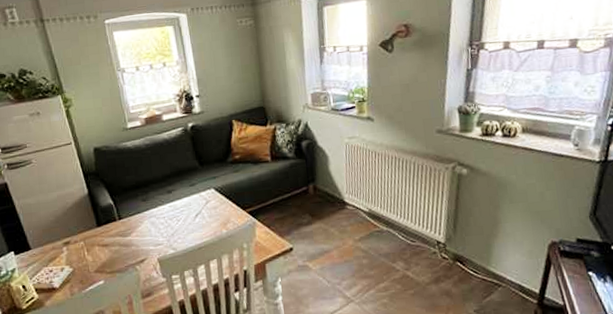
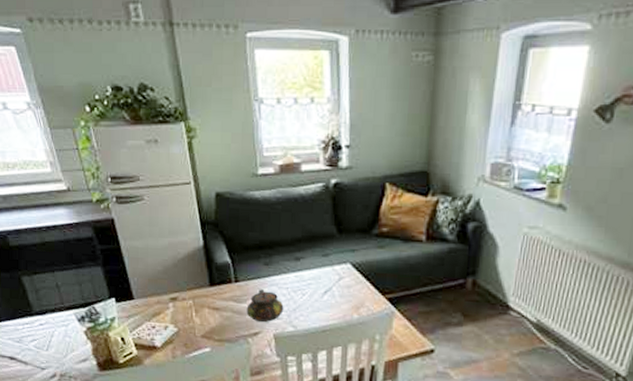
teapot: none [131,222,164,251] -> present [246,289,284,323]

